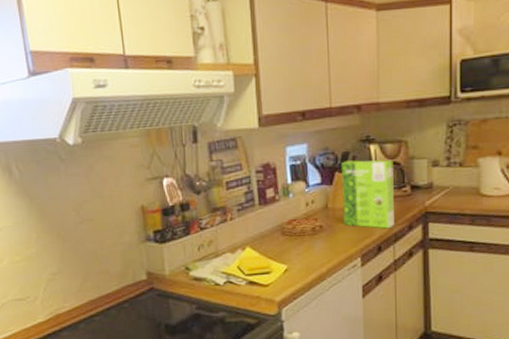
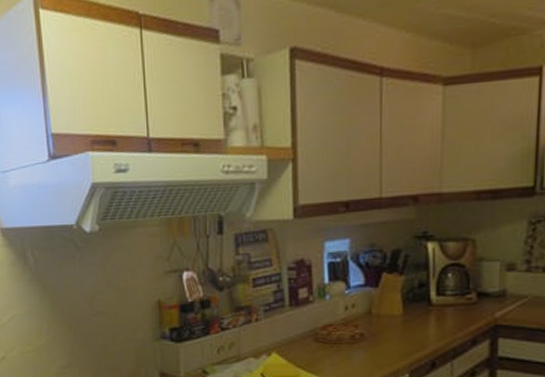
cake mix box: present [340,160,394,229] -> none [389,260,456,342]

